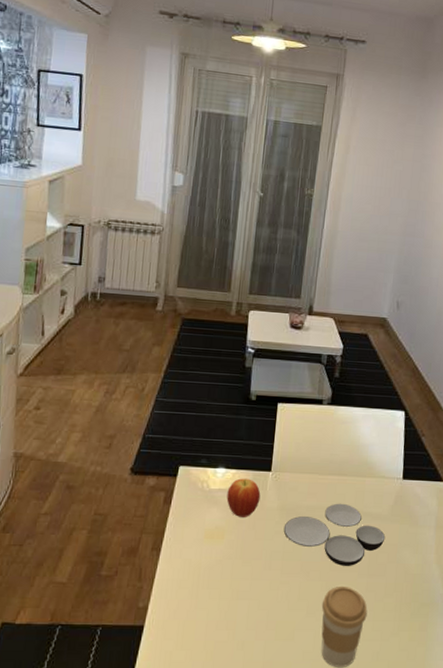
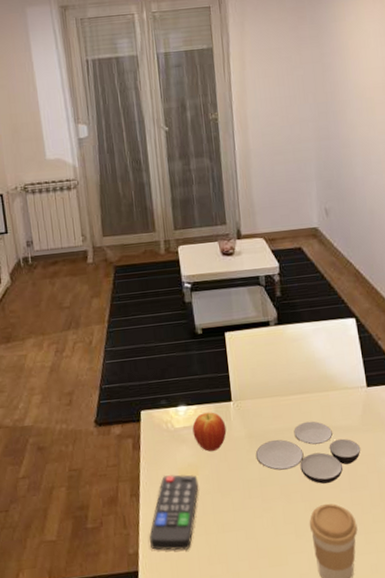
remote control: none [161,533,223,611] -> present [149,474,199,551]

